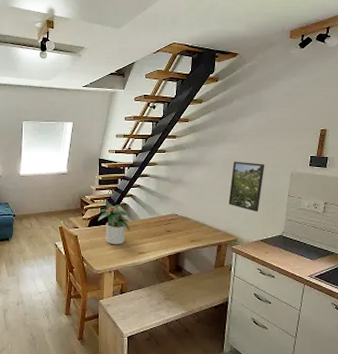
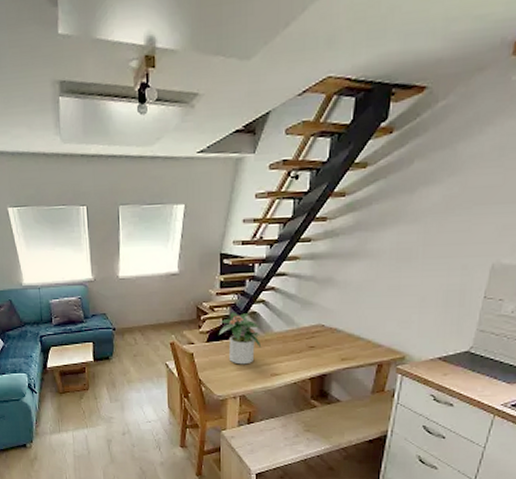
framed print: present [228,161,265,212] -> none [396,250,454,320]

